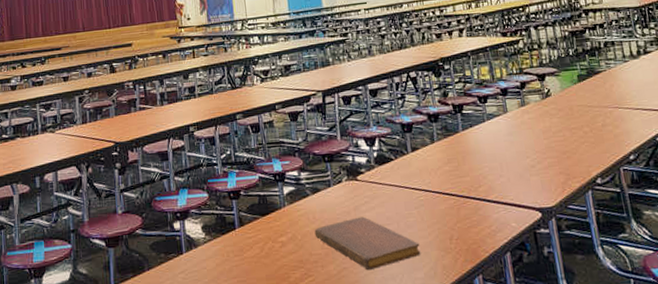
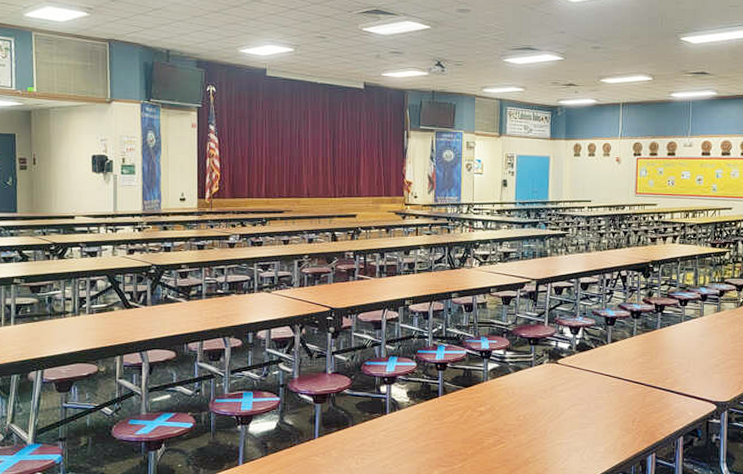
notebook: present [314,216,421,270] -> none [511,396,605,441]

